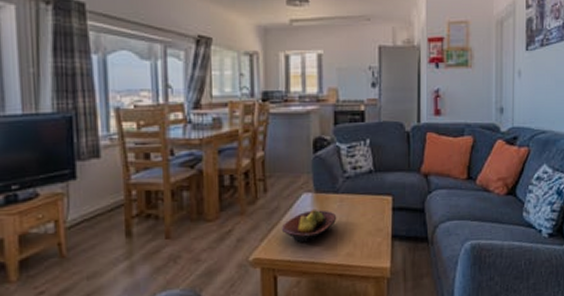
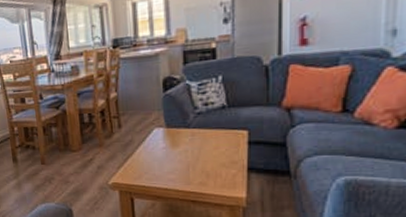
fruit bowl: present [281,208,337,243] -> none [135,142,189,172]

